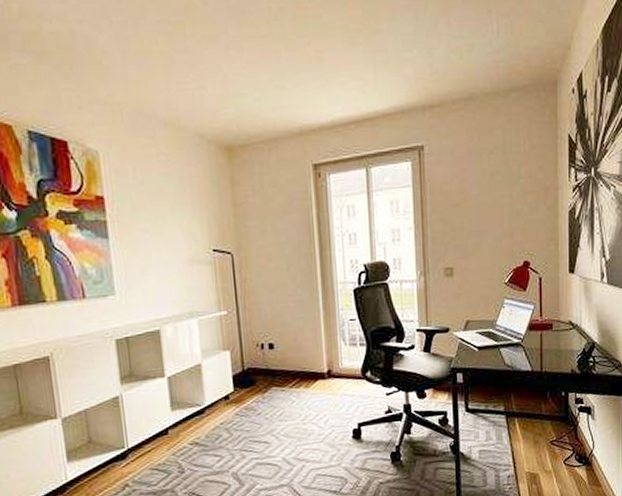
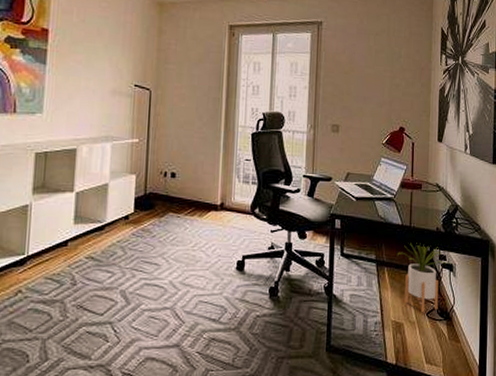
house plant: none [529,388,589,461] -> present [398,243,451,313]

